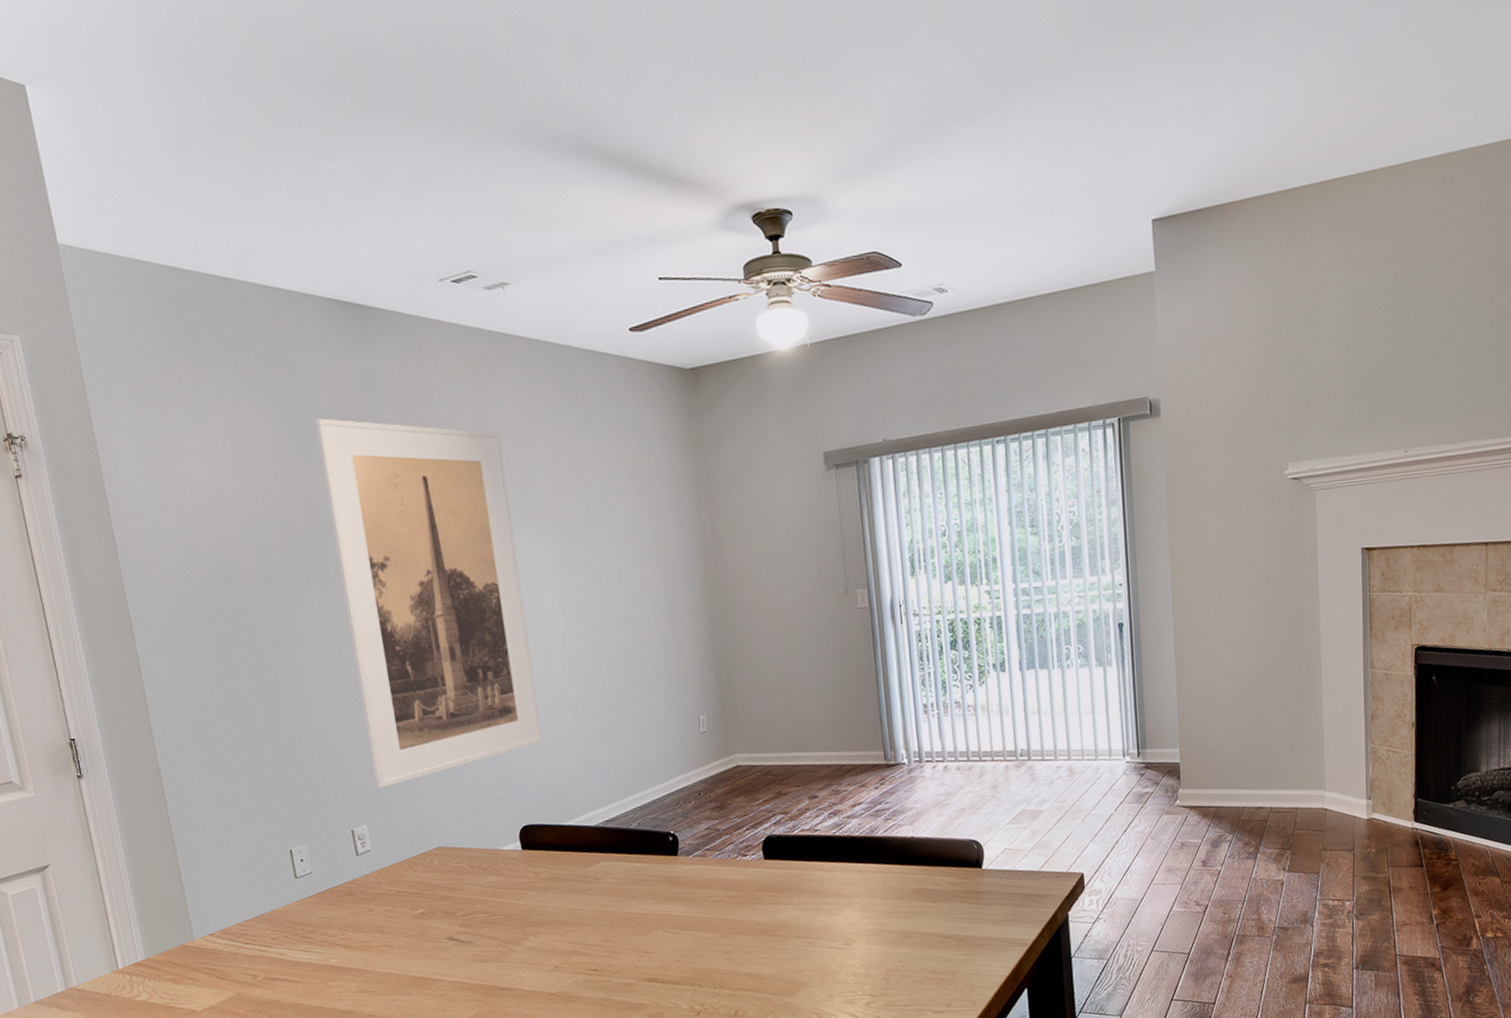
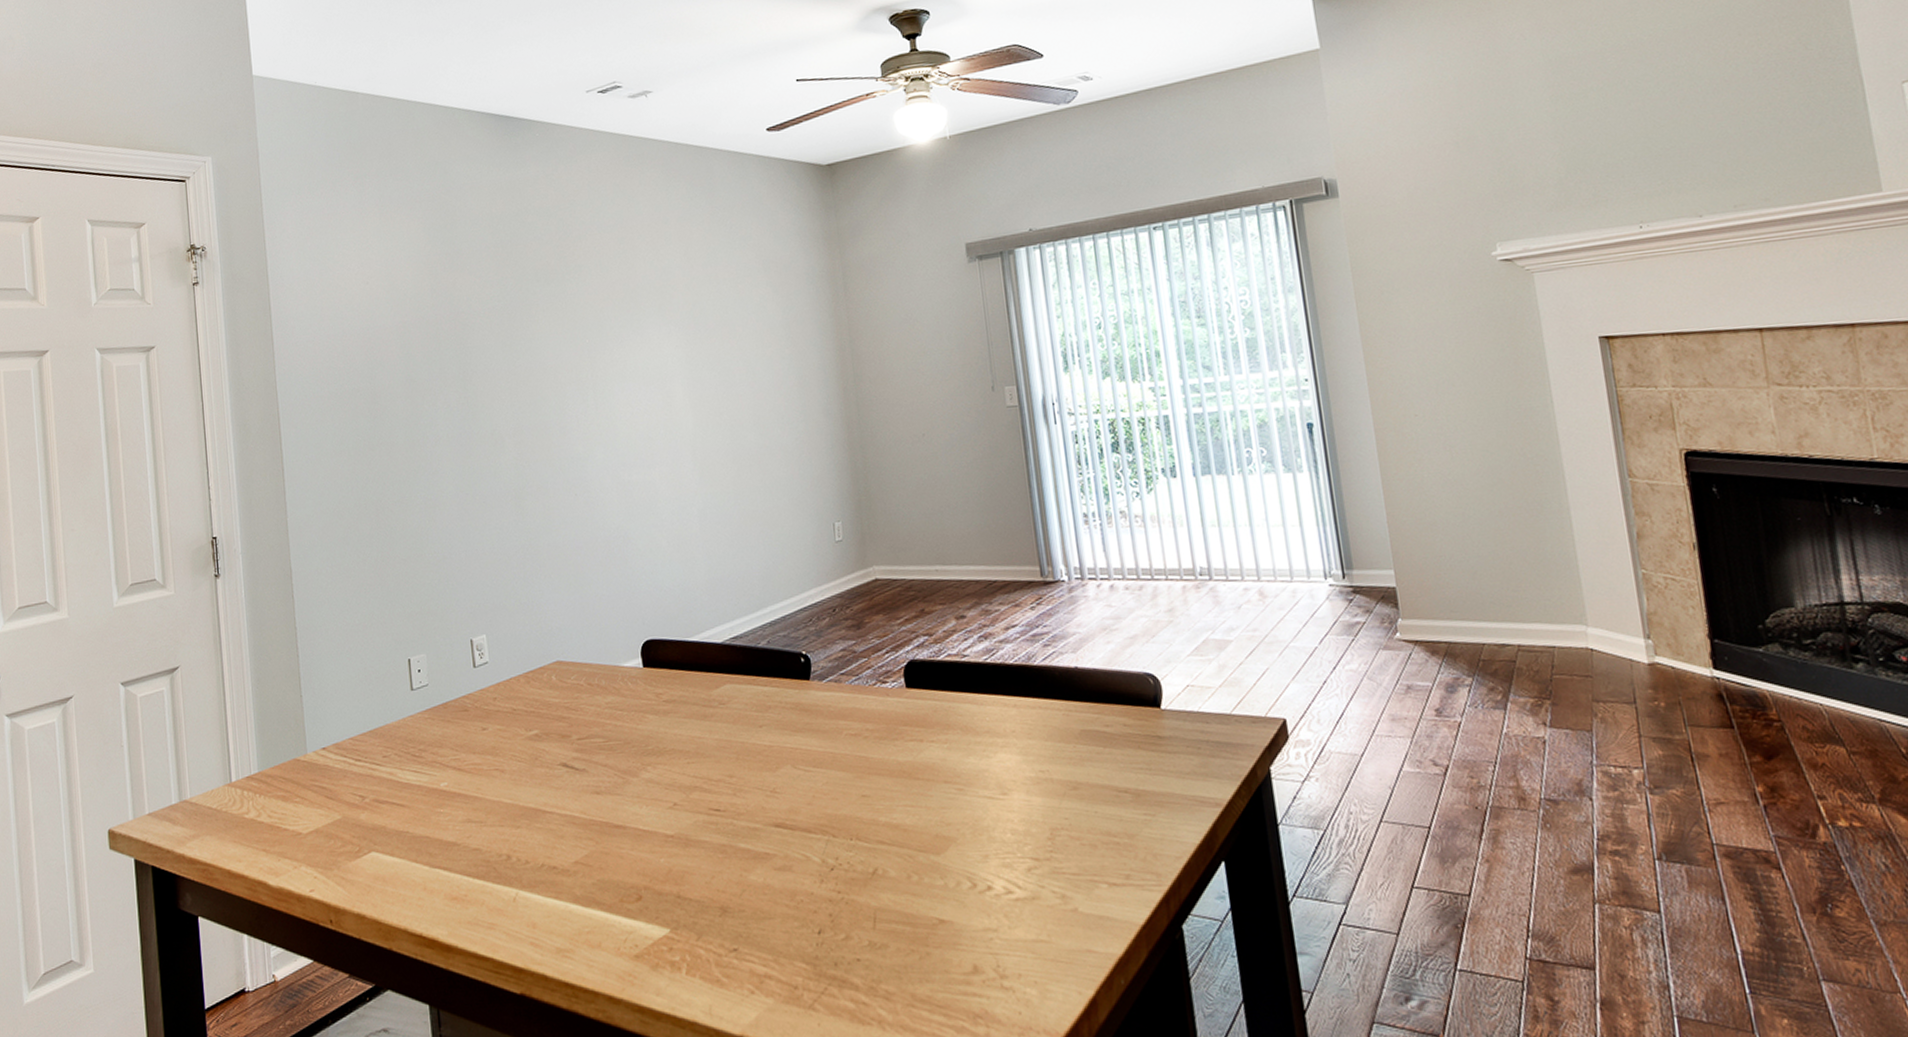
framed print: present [314,417,543,789] -> none [463,222,669,595]

